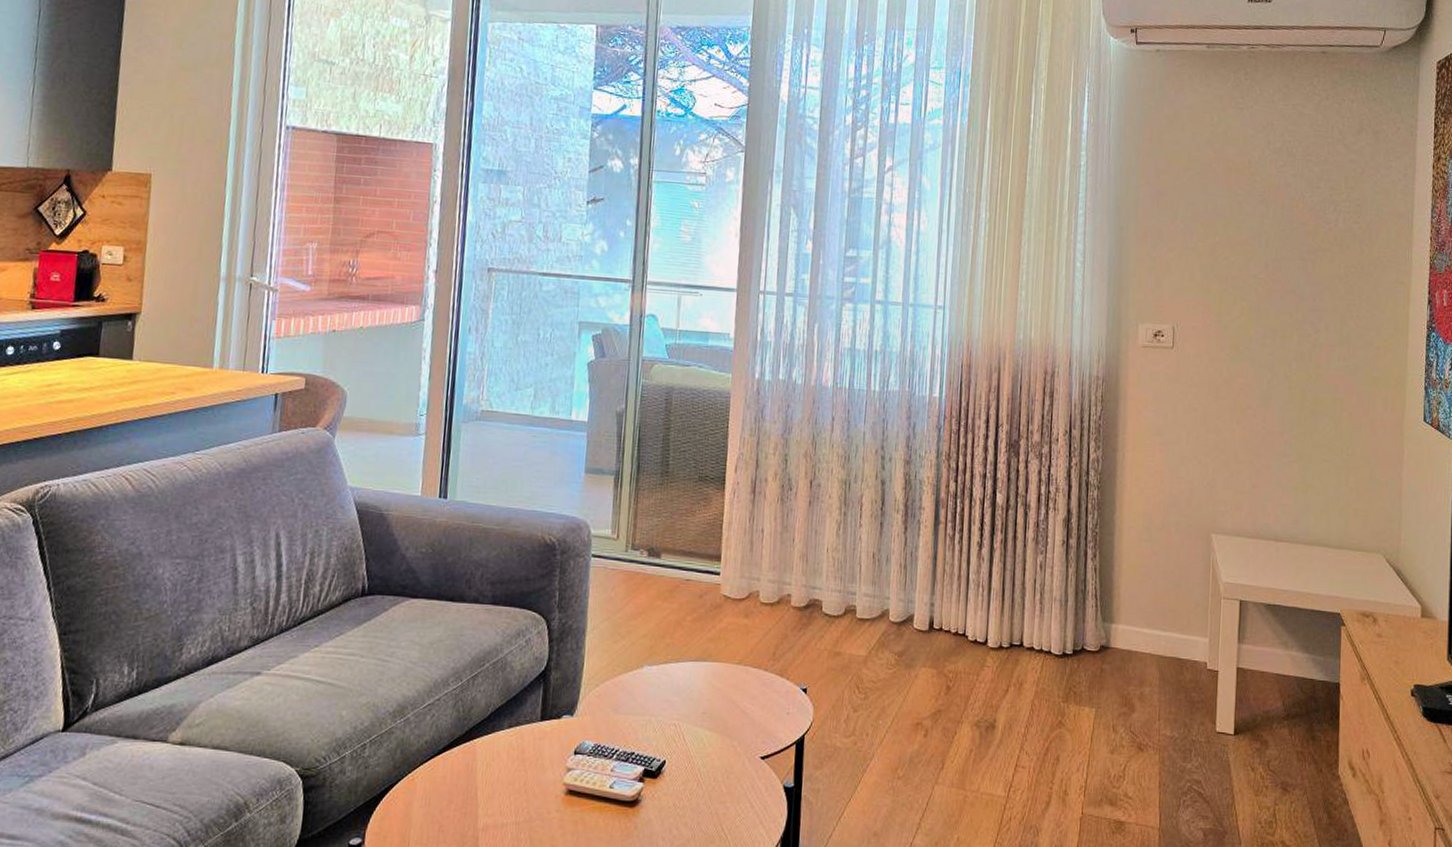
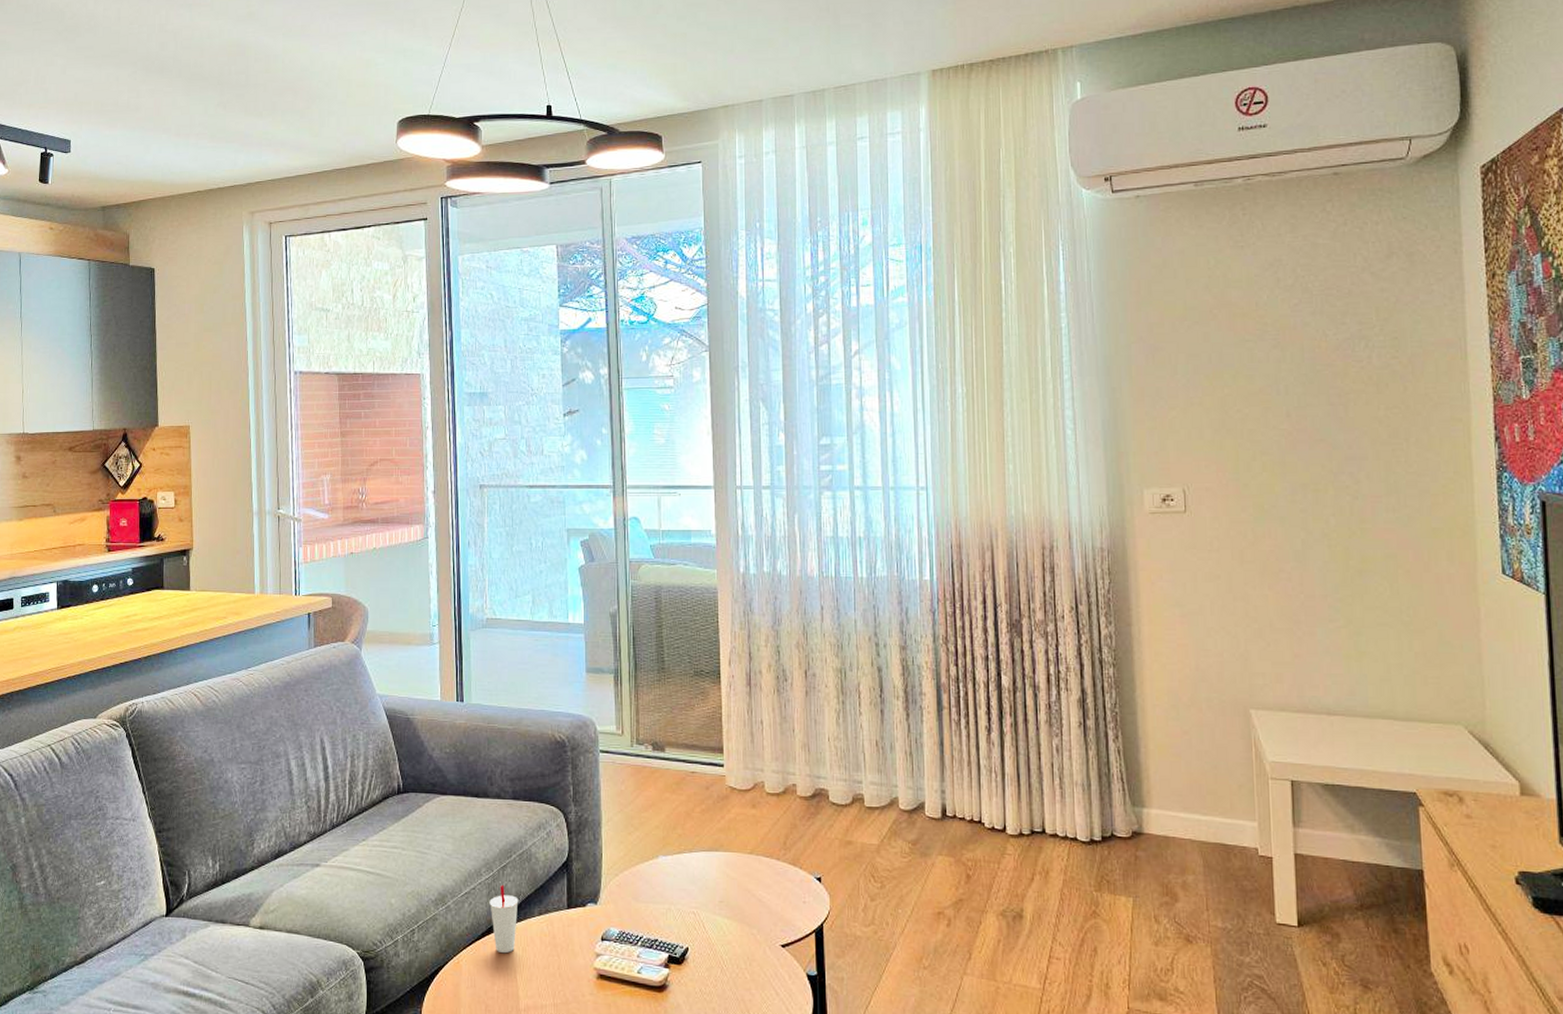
cup: none [454,695,488,769] -> present [489,884,519,954]

